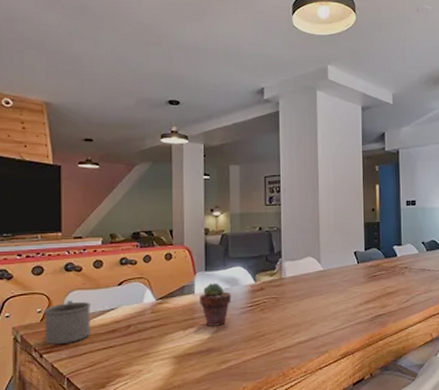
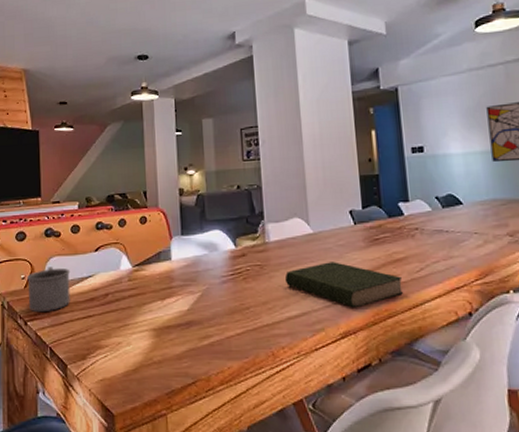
potted succulent: present [200,283,232,326] -> none [177,248,211,296]
book: none [297,294,392,333] -> present [284,262,403,308]

